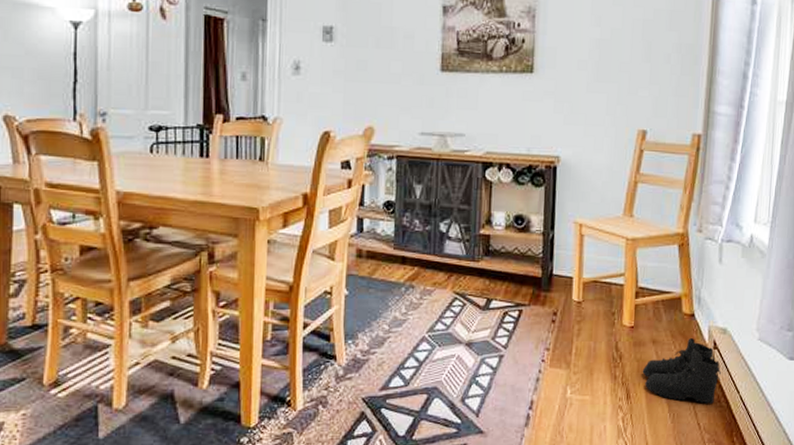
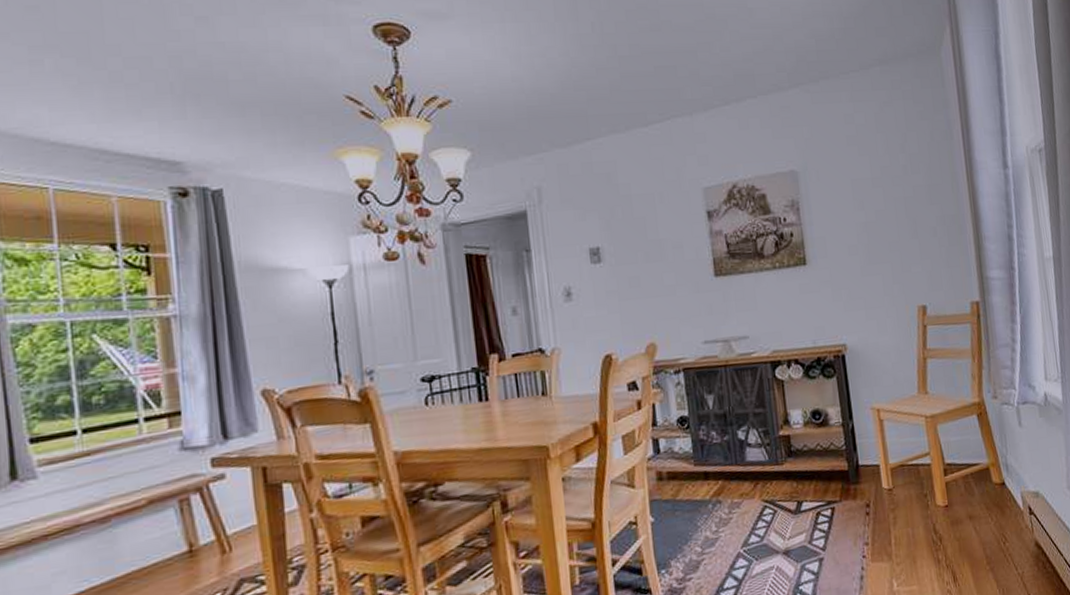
boots: present [642,337,722,404] -> none [964,506,1043,575]

